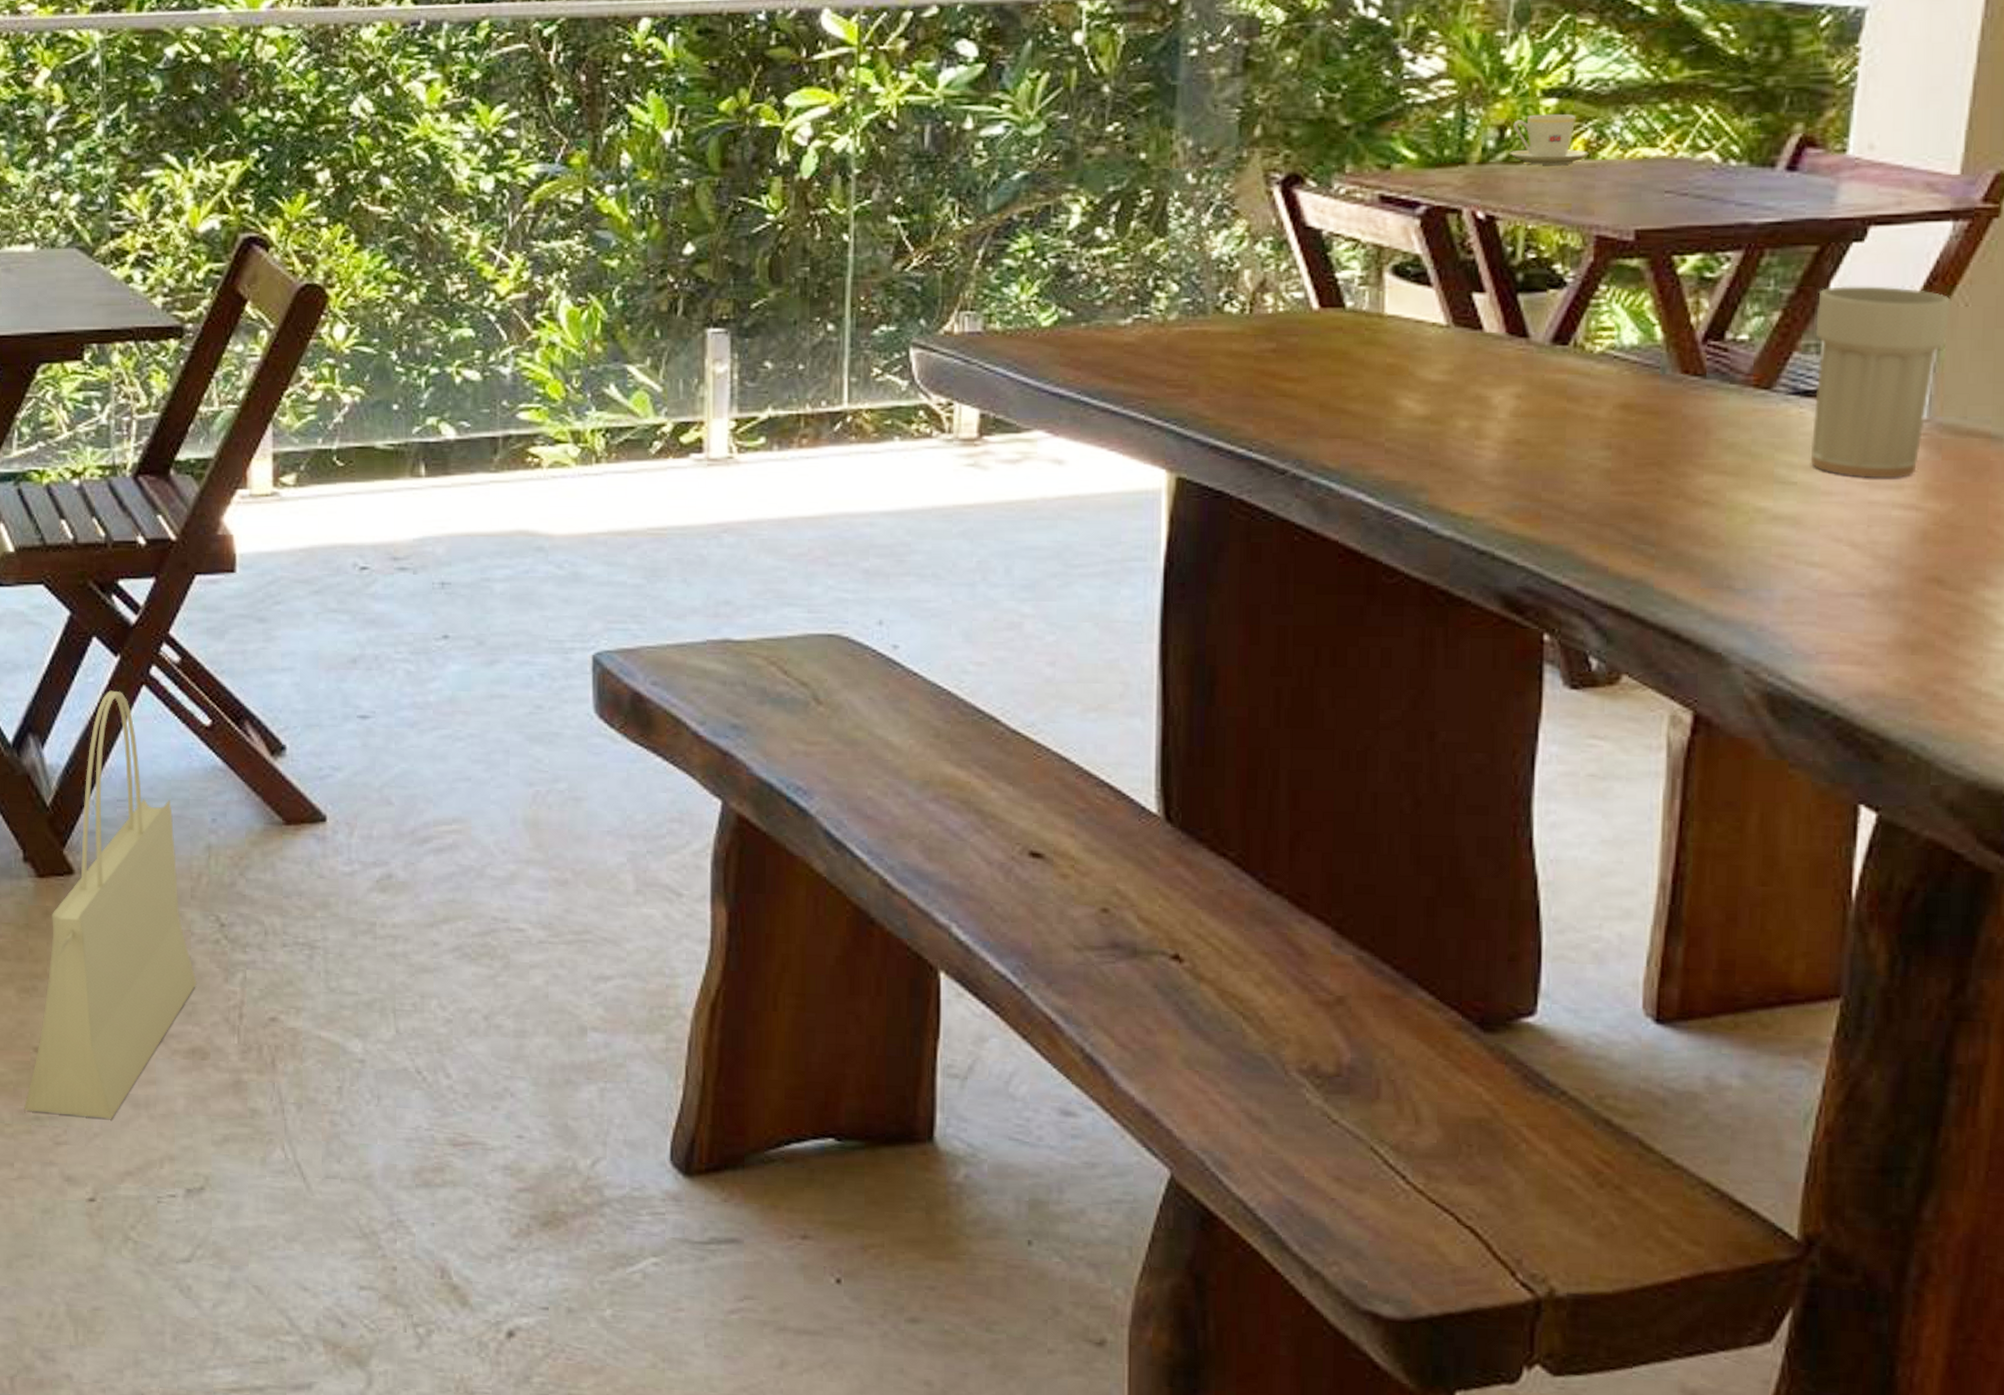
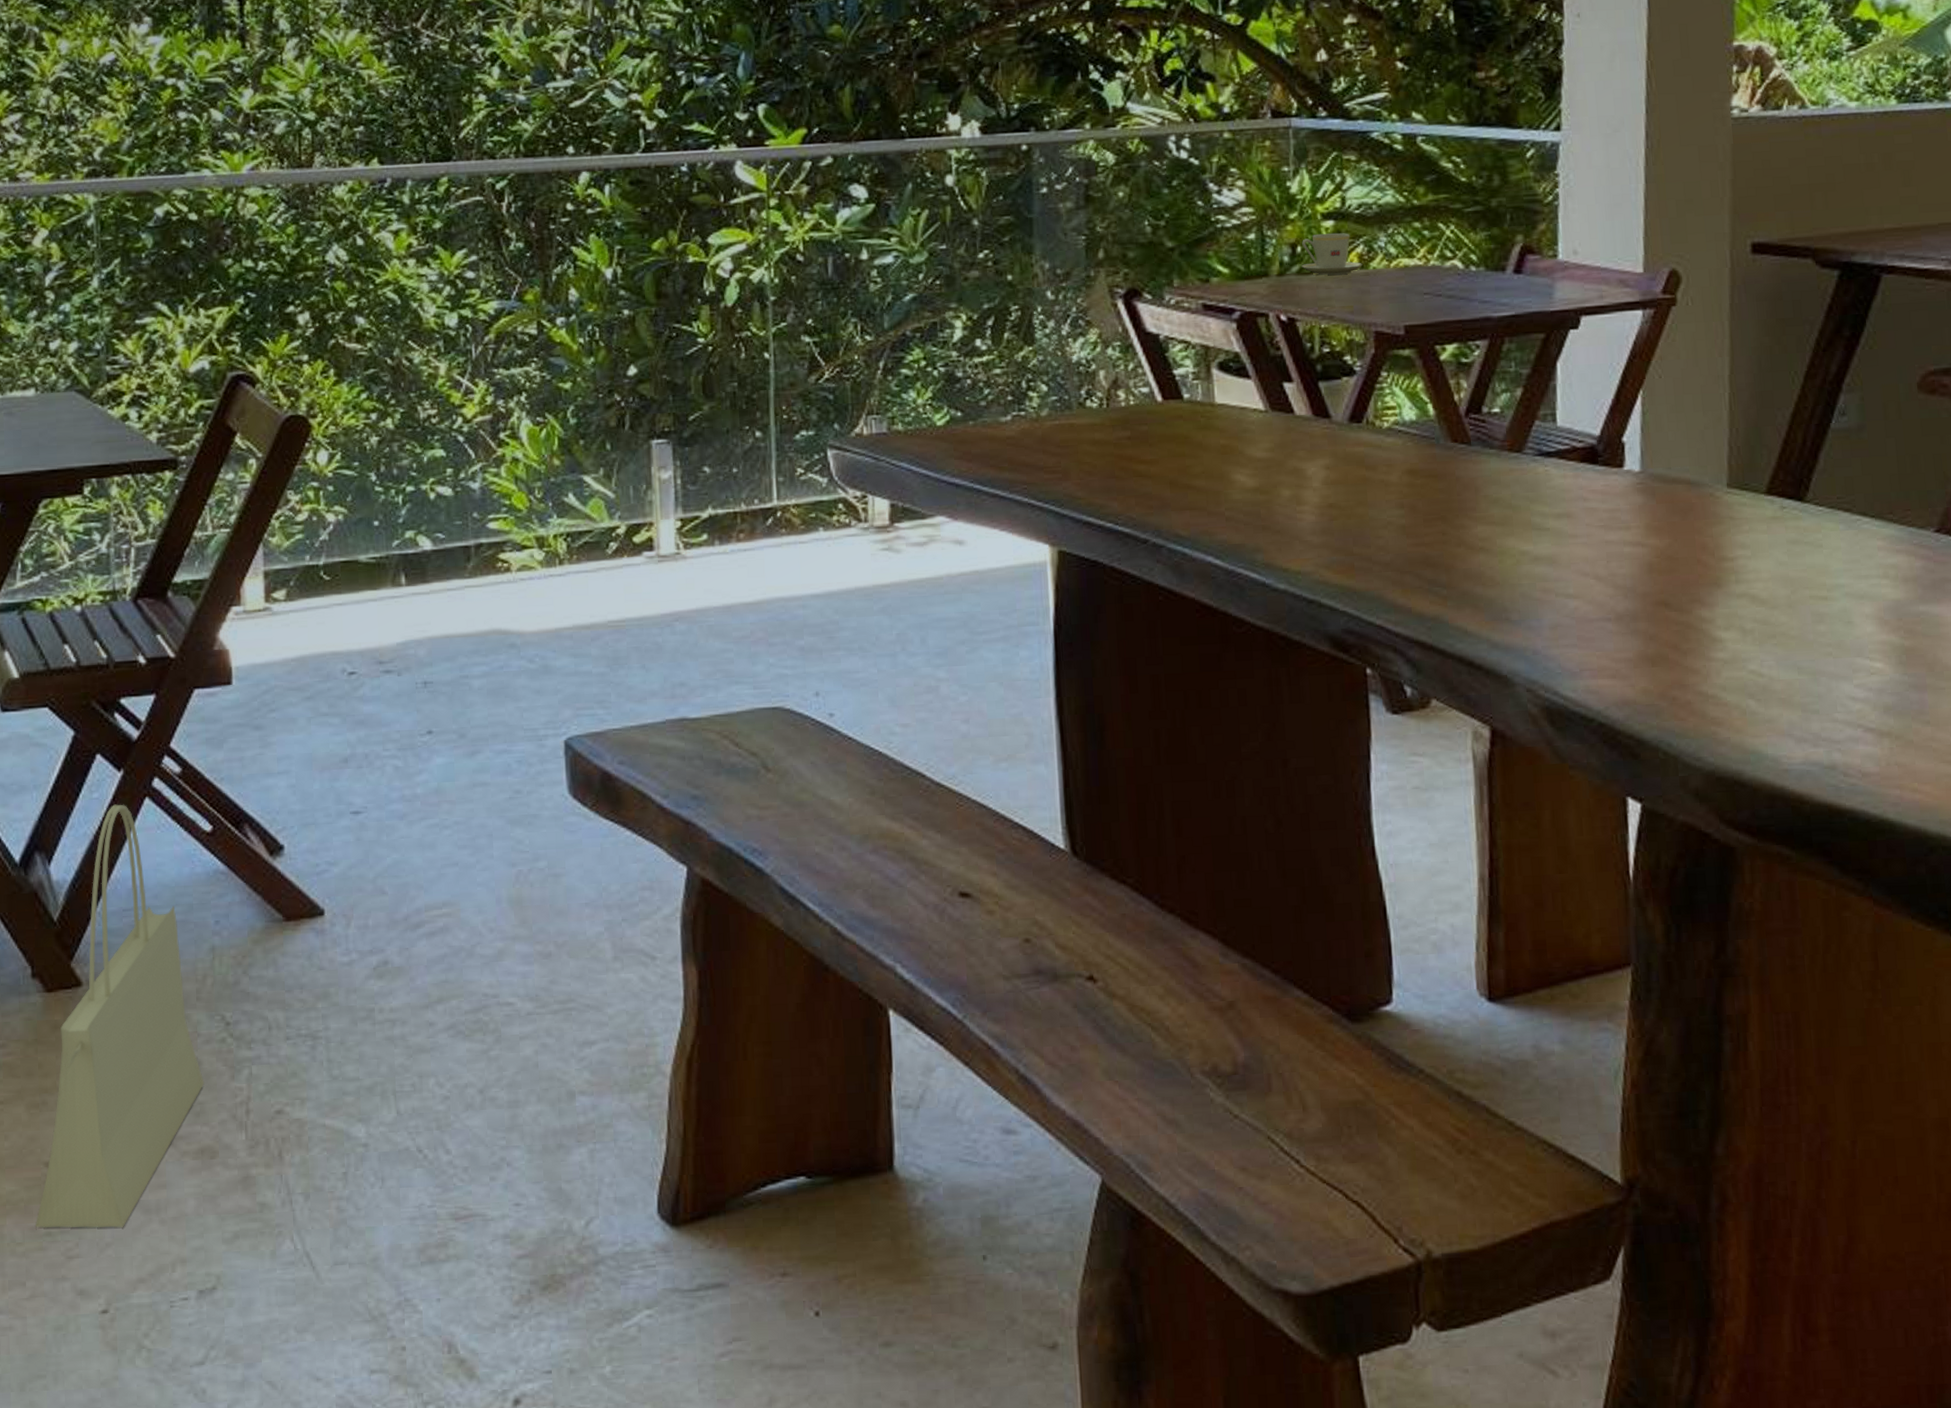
cup: present [1810,286,1952,478] -> none [1548,364,1650,522]

